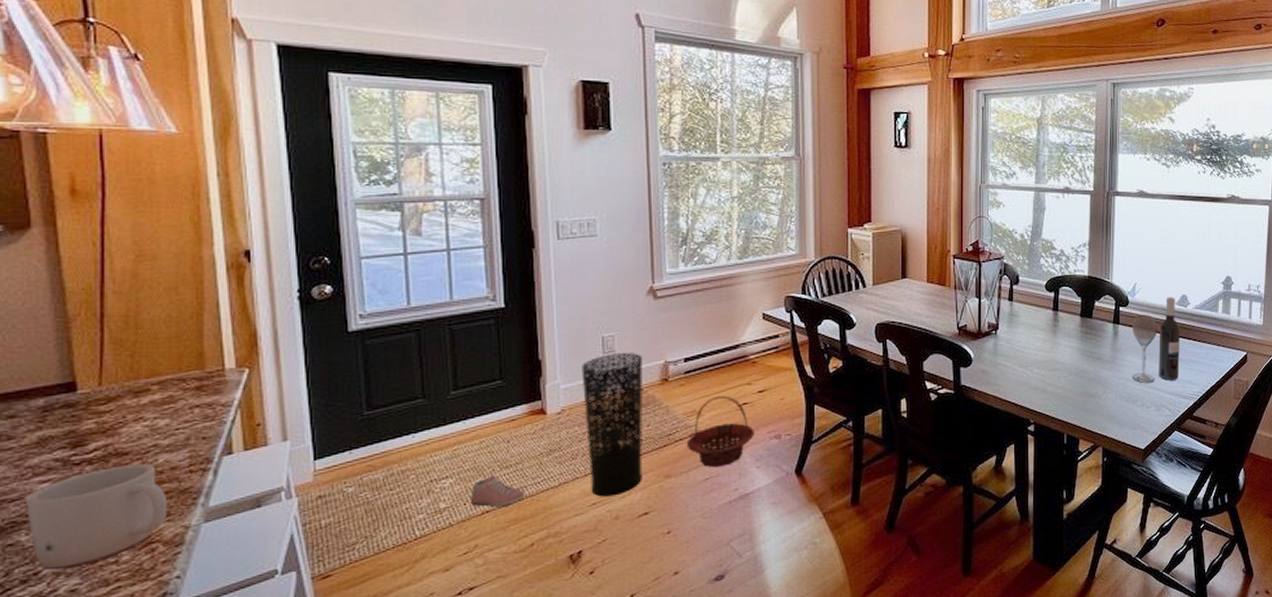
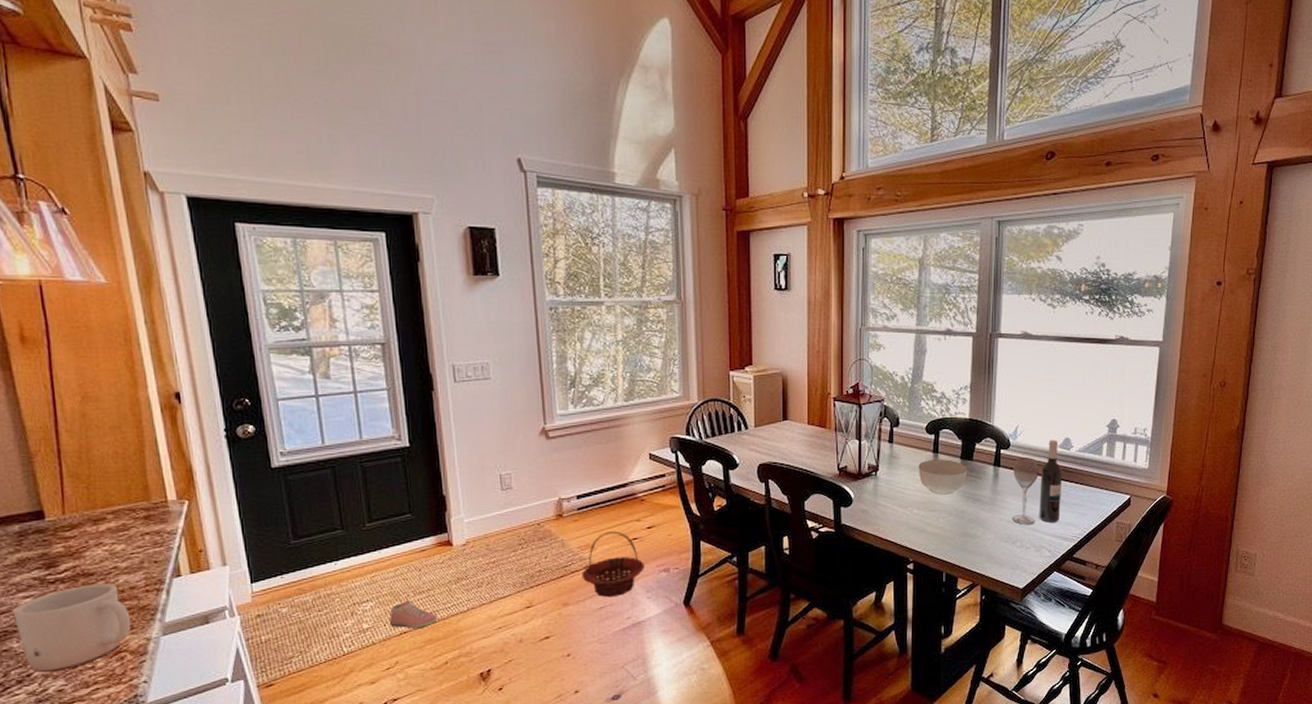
umbrella stand: present [581,353,642,497] -> none [482,490,542,622]
bowl: none [1038,317,1088,354] -> present [918,460,968,495]

